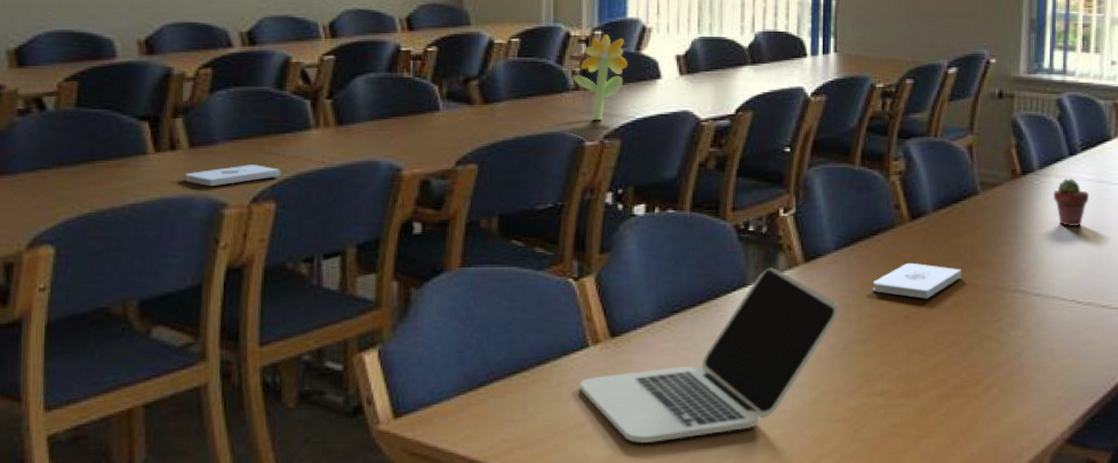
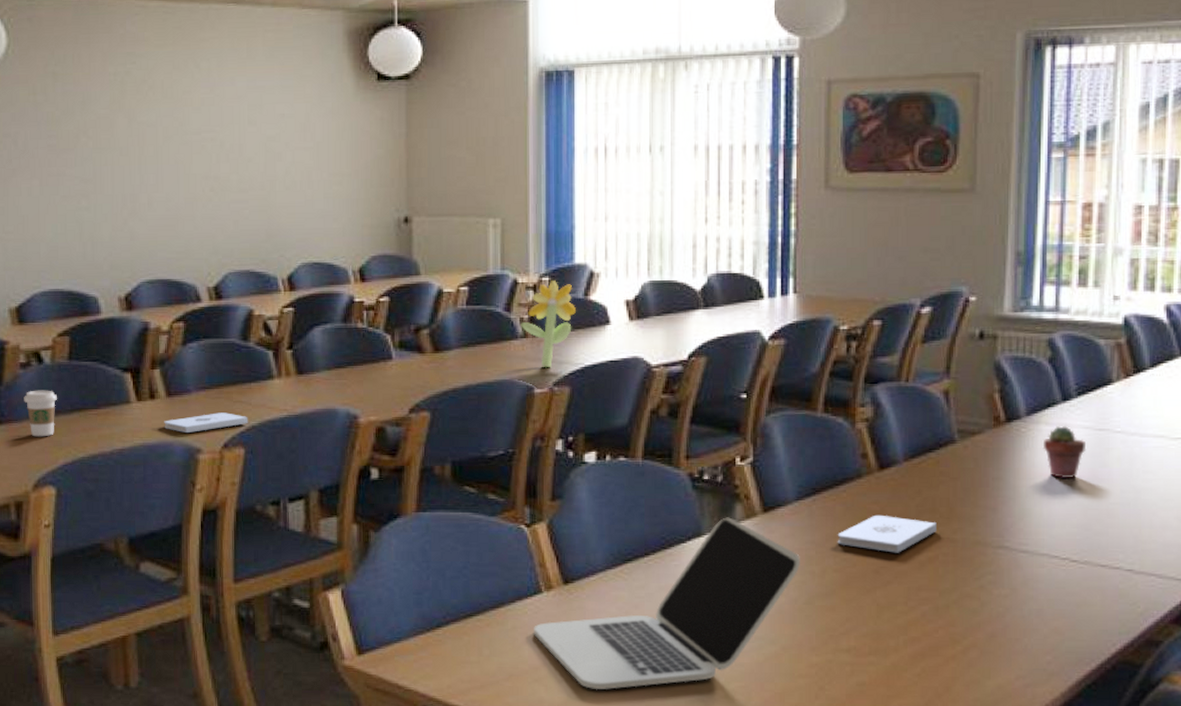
coffee cup: none [20,139,60,191] -> present [24,390,57,437]

